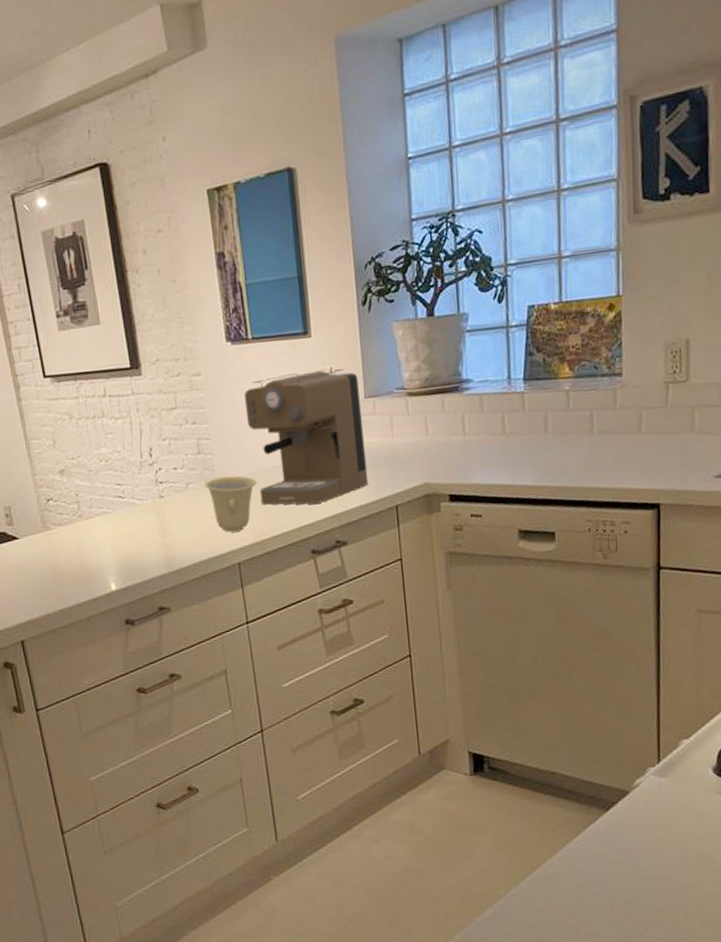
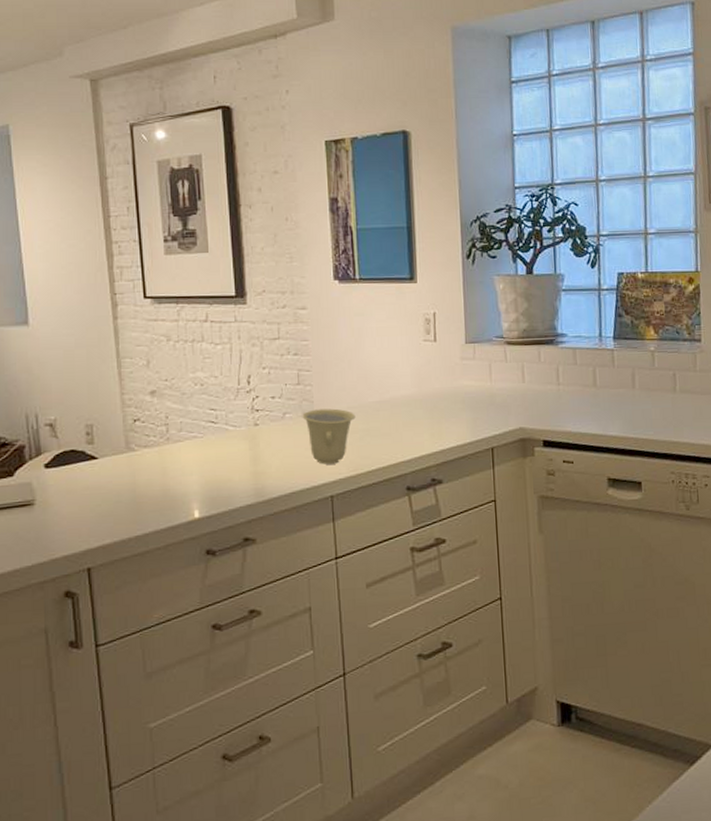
coffee maker: present [244,369,369,505] -> none [348,314,466,441]

